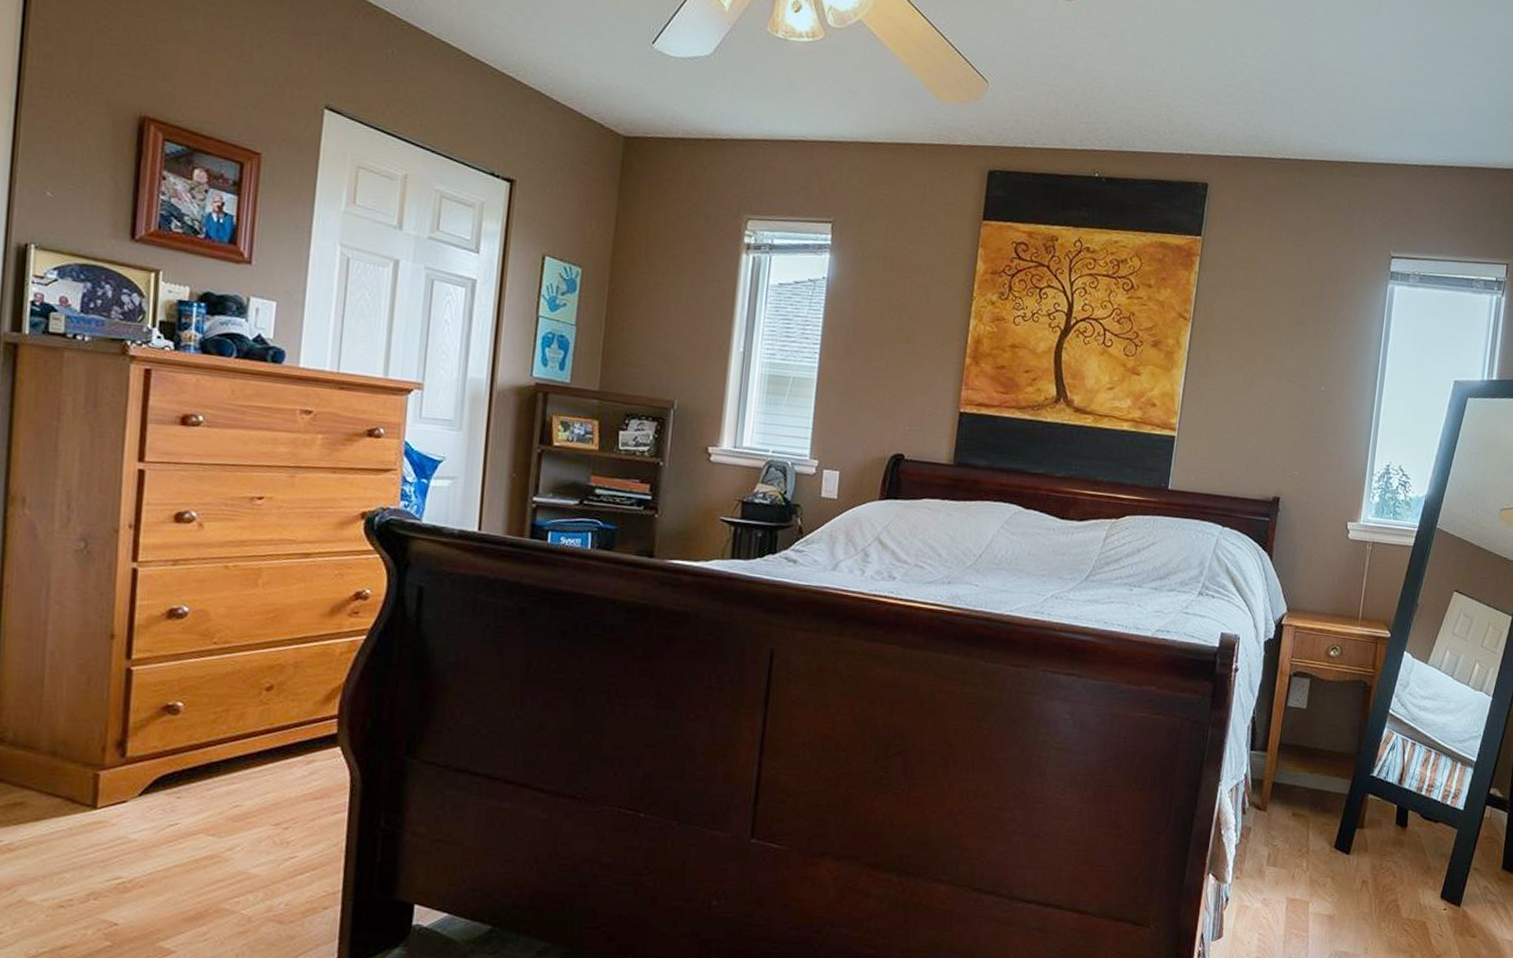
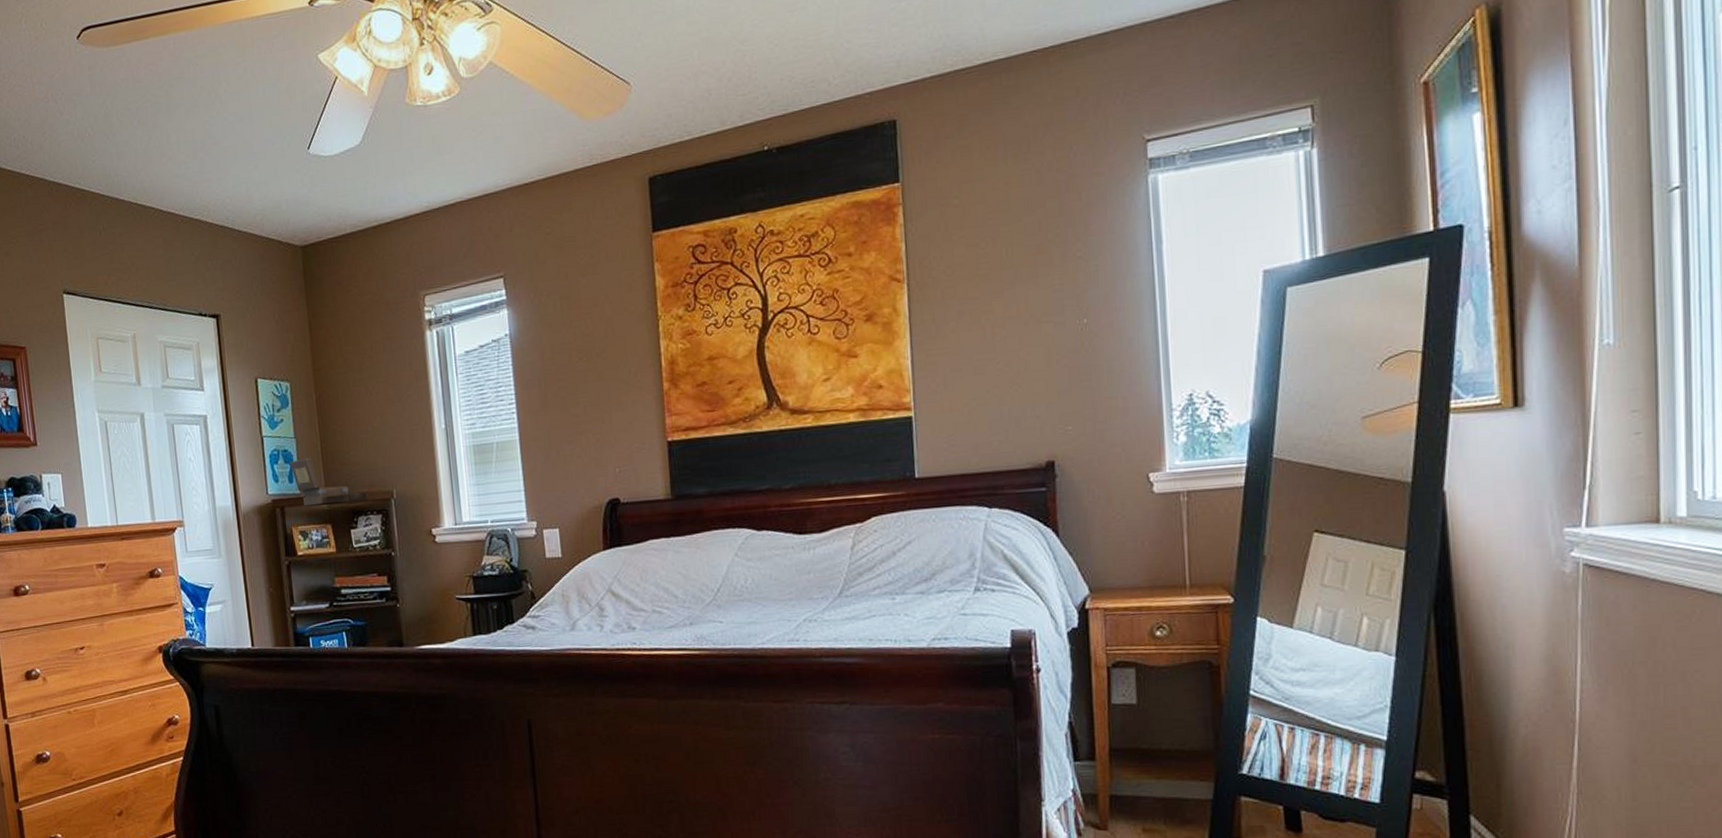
decorative box: none [563,348,646,404] -> present [289,457,368,506]

